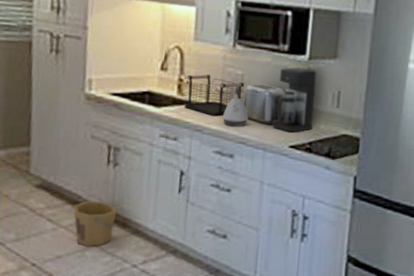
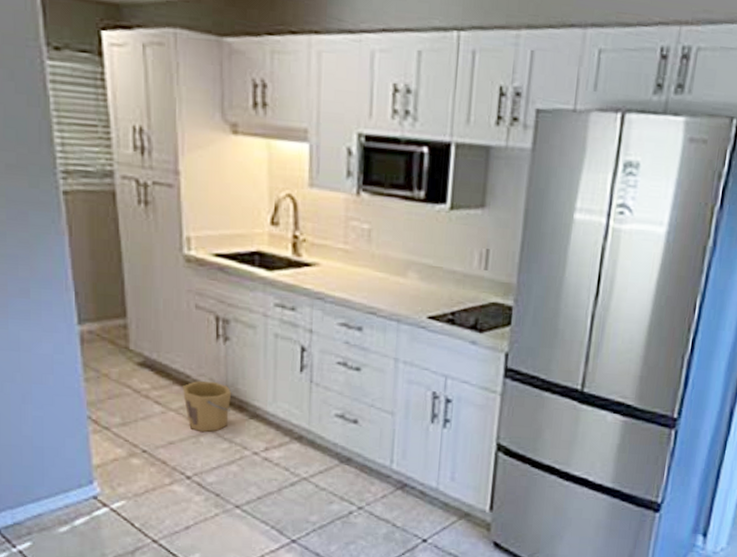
dish rack: present [184,74,245,116] -> none [301,229,373,281]
kettle: present [222,85,249,127] -> none [347,243,379,294]
toaster: present [243,84,285,125] -> none [371,240,422,292]
coffee maker: present [272,67,316,133] -> none [407,219,460,301]

